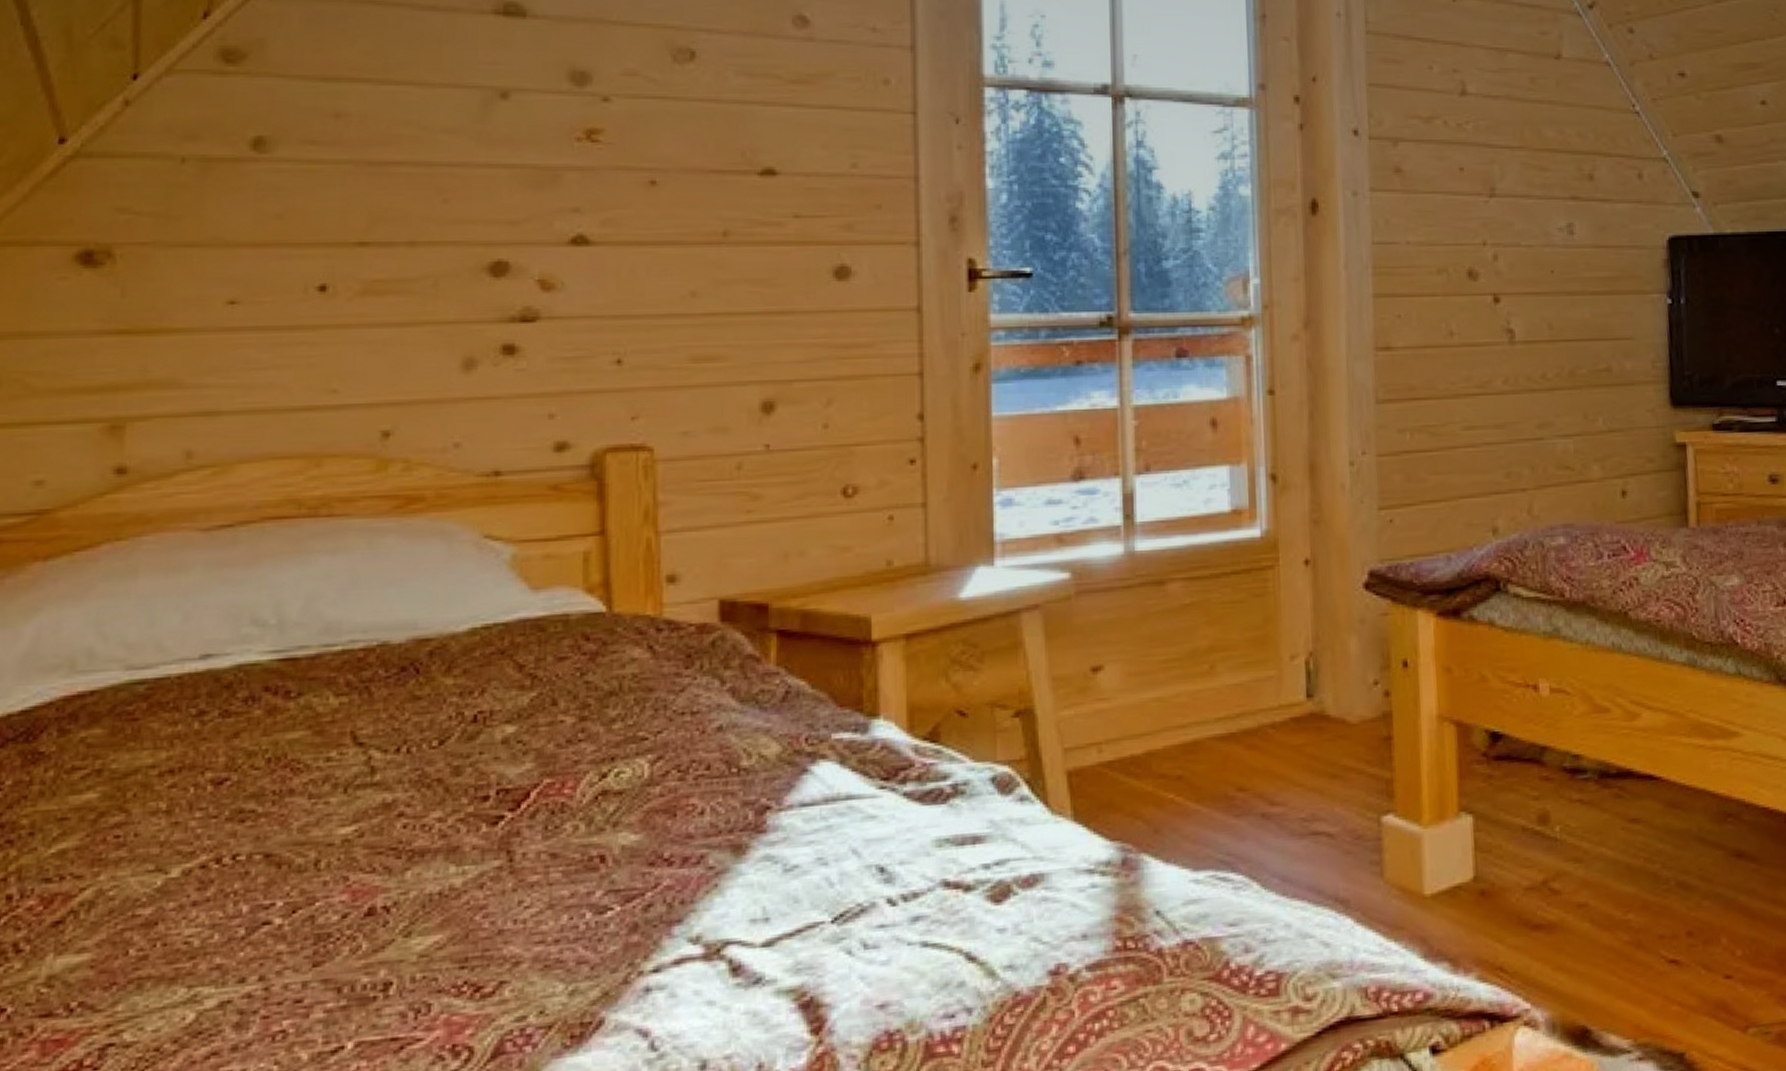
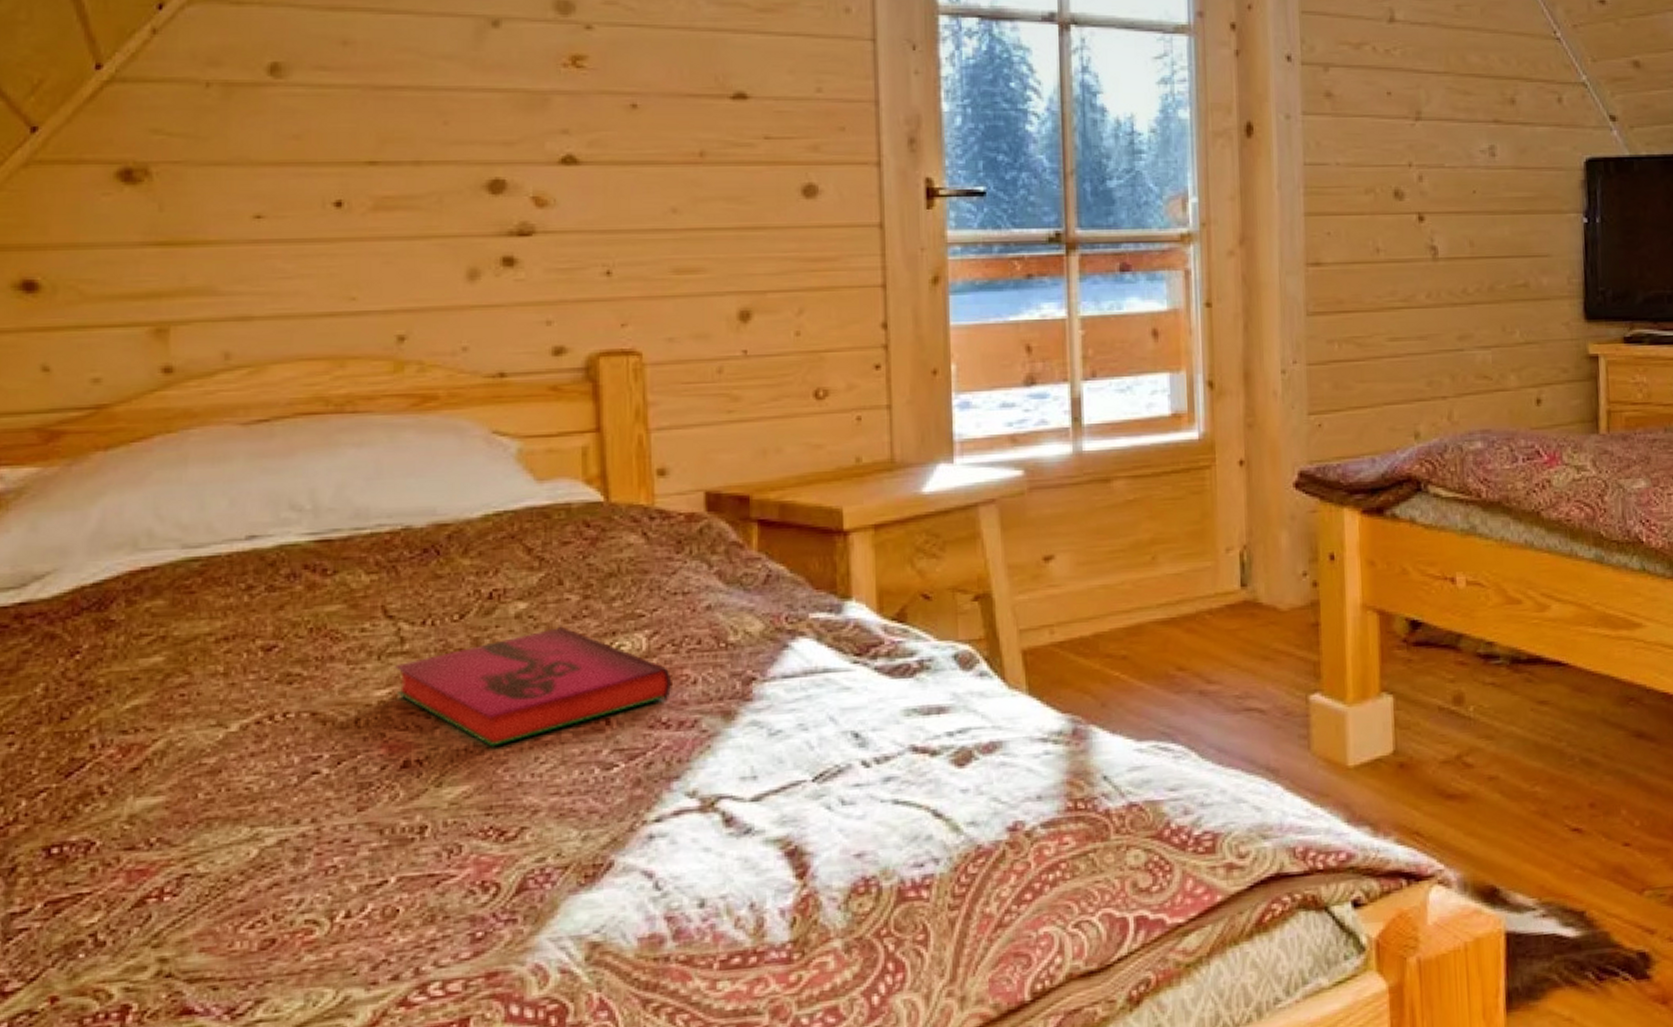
hardback book: none [362,751,677,890] -> present [394,626,672,747]

